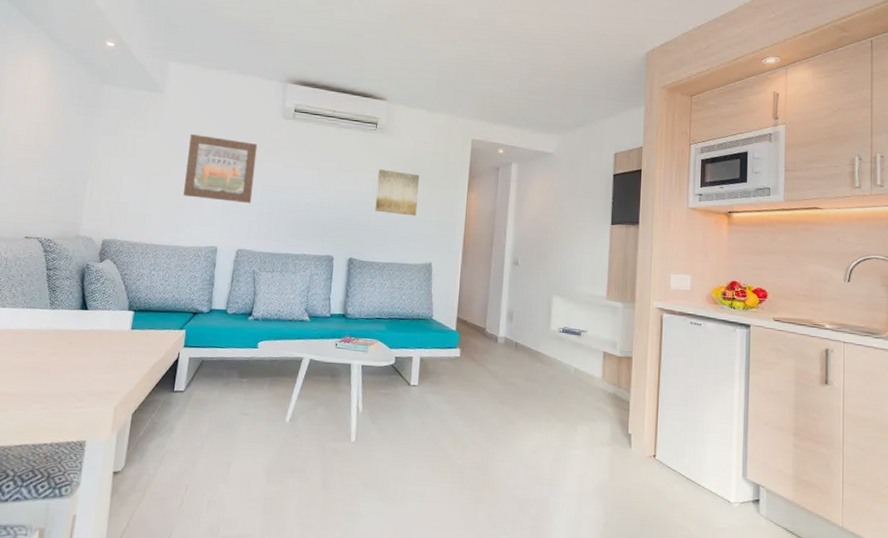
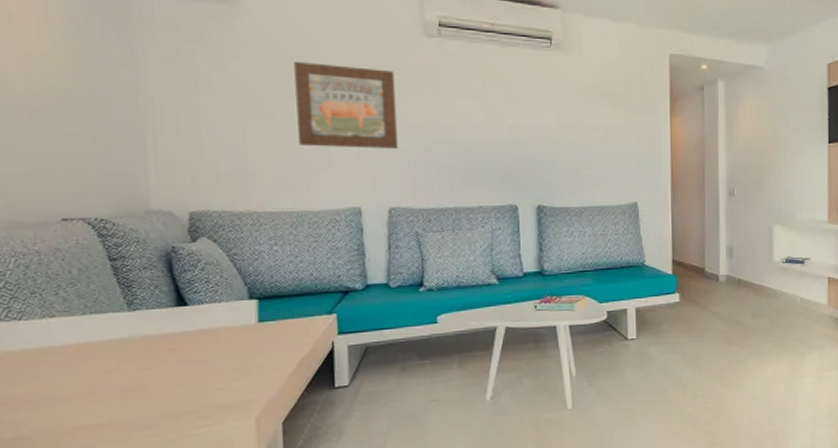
wall art: present [375,169,419,216] -> none [560,95,613,150]

